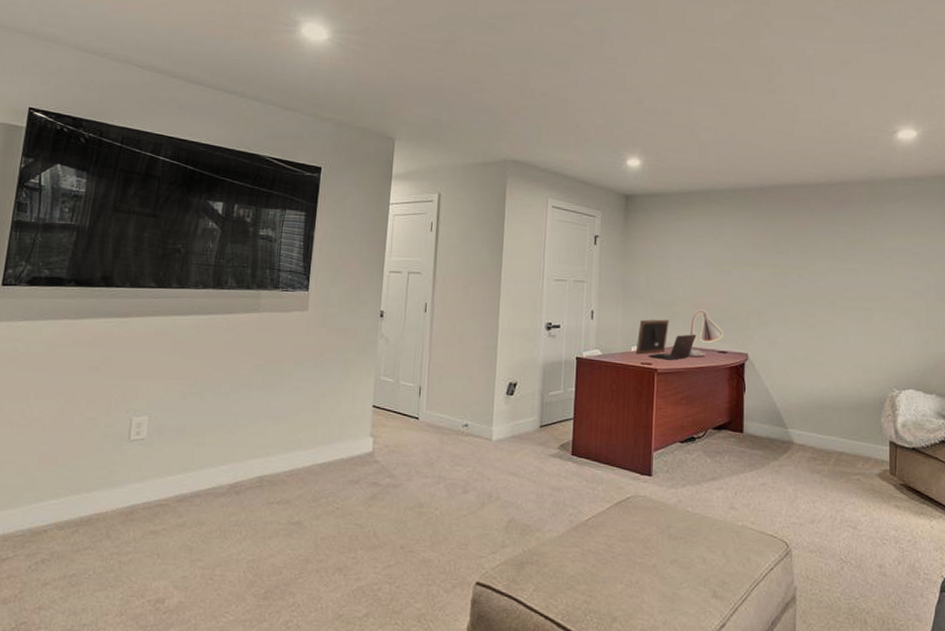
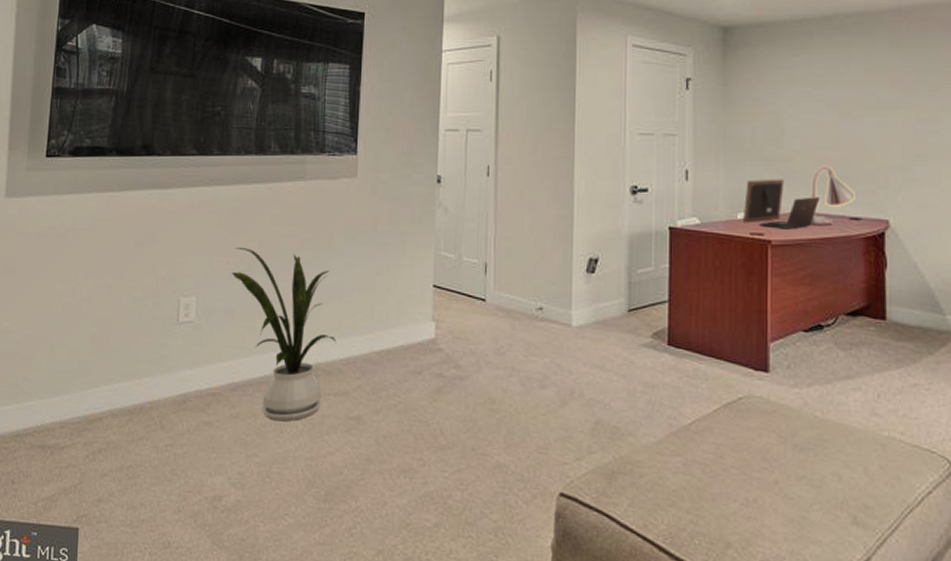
house plant: none [184,372,282,529] -> present [231,248,337,422]

